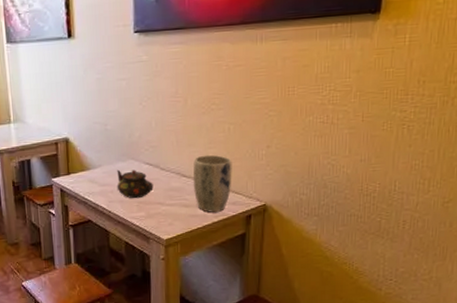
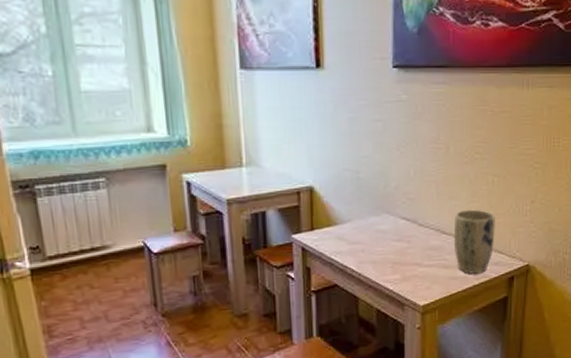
teapot: present [117,169,153,199] -> none [369,225,410,259]

